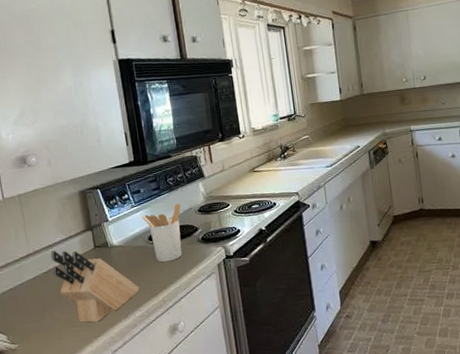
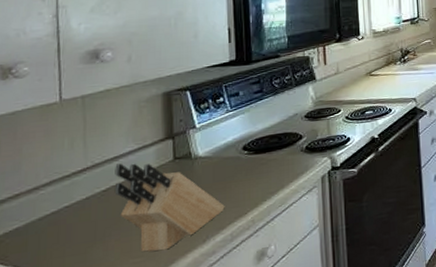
utensil holder: present [141,203,182,262] -> none [237,108,285,176]

